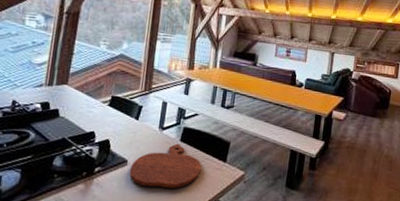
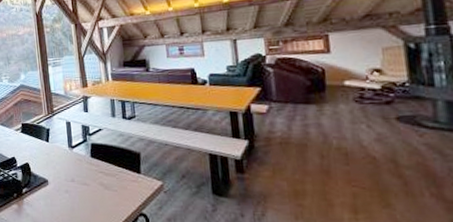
cutting board: present [129,143,202,188] -> none [51,159,118,203]

